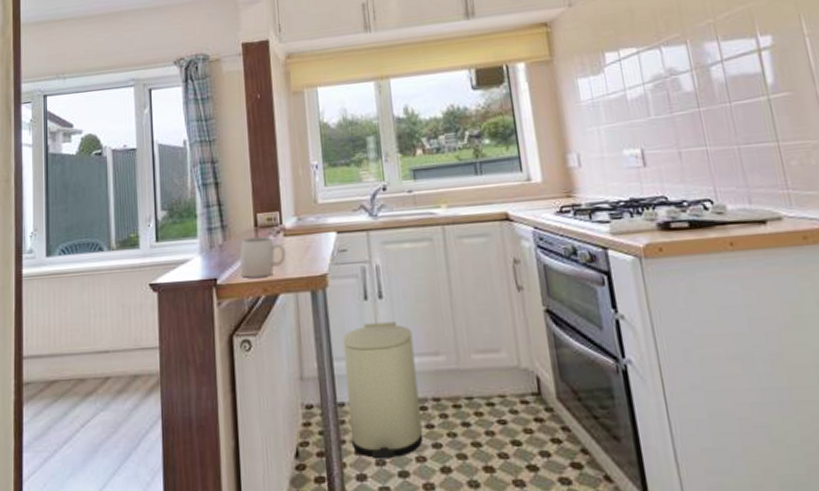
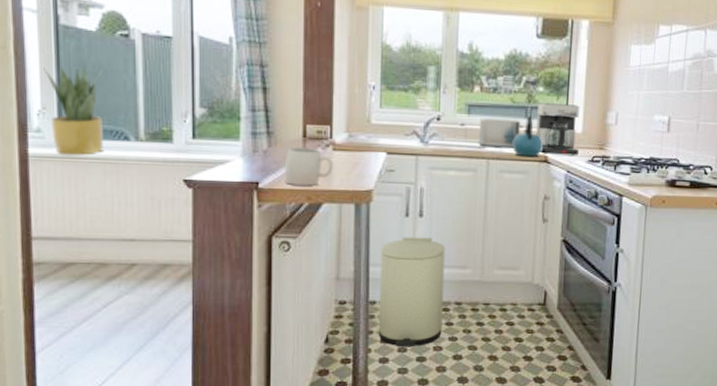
planter: none [36,187,82,273] -> present [43,66,103,157]
toaster: none [426,178,476,214] -> present [478,118,524,150]
kettle: none [466,172,502,217] -> present [512,116,544,156]
coffee maker: none [487,152,543,212] -> present [536,103,580,156]

